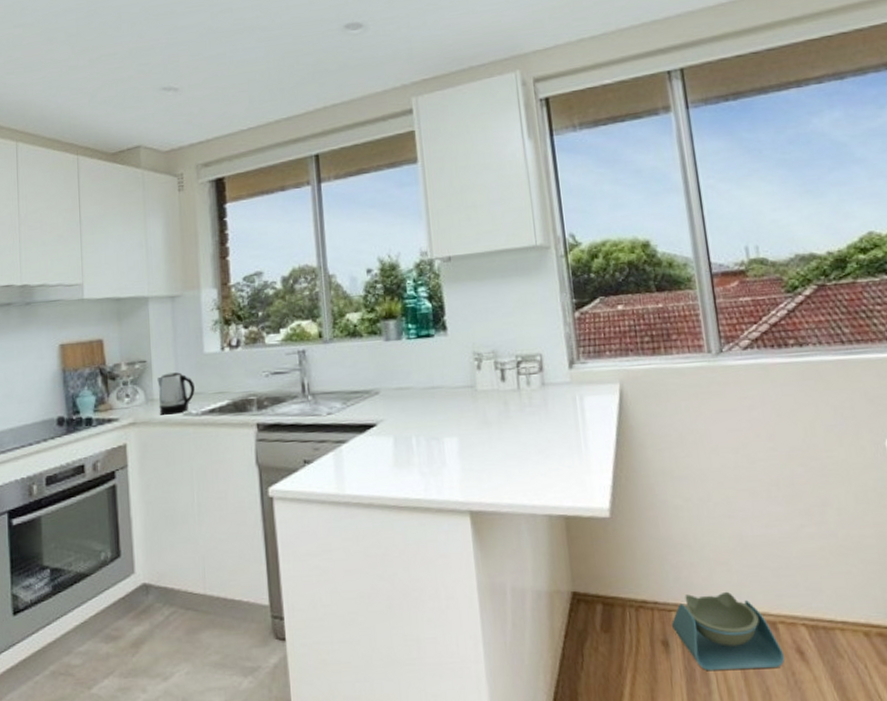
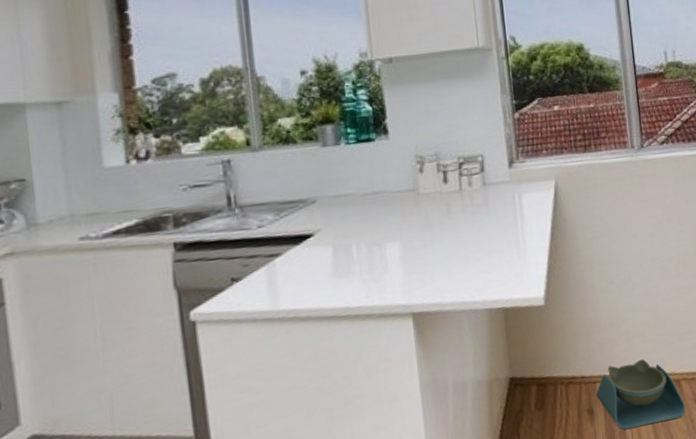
kettle: present [157,371,195,415] -> none [42,190,93,241]

